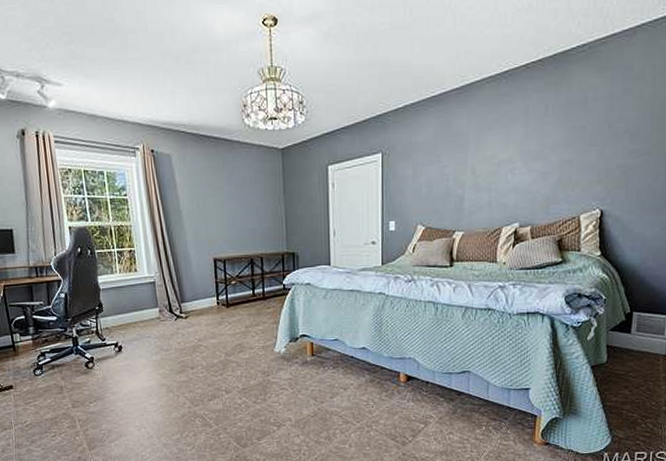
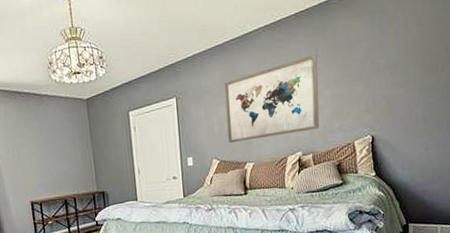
wall art: none [437,113,547,209] -> present [224,54,320,144]

